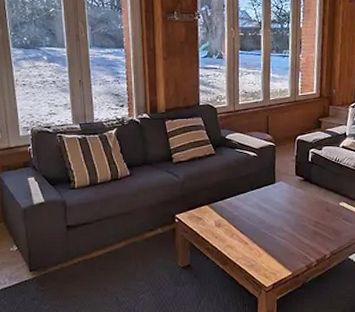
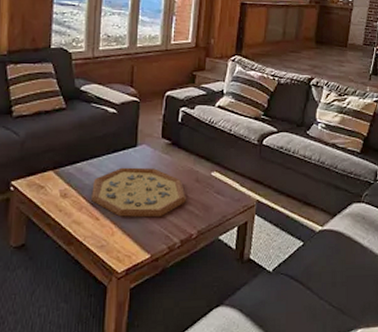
decorative tray: none [240,200,319,242] -> present [91,167,186,218]

